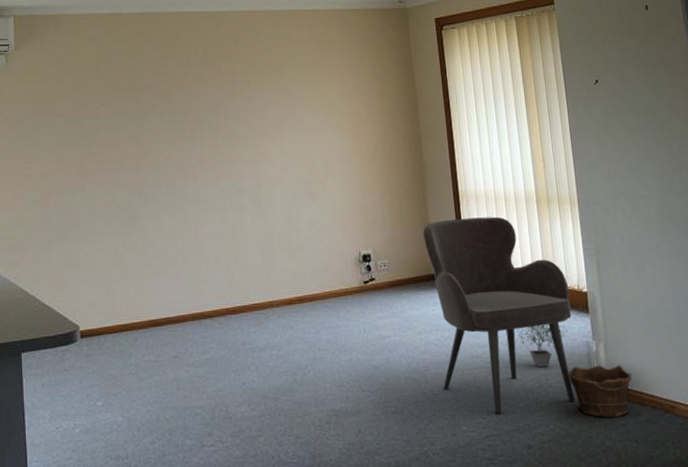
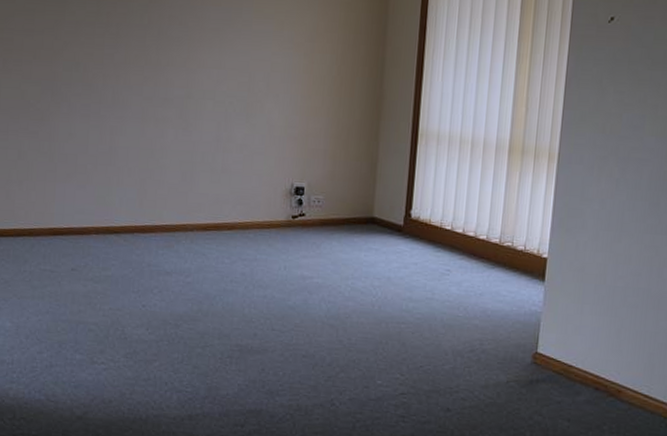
armchair: present [423,216,576,415] -> none [363,159,527,373]
potted plant: present [517,324,568,369] -> none [458,286,516,333]
clay pot: present [567,365,632,420] -> none [506,334,580,395]

